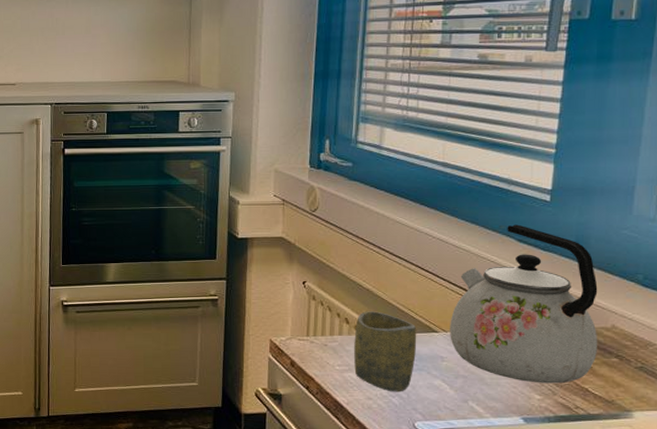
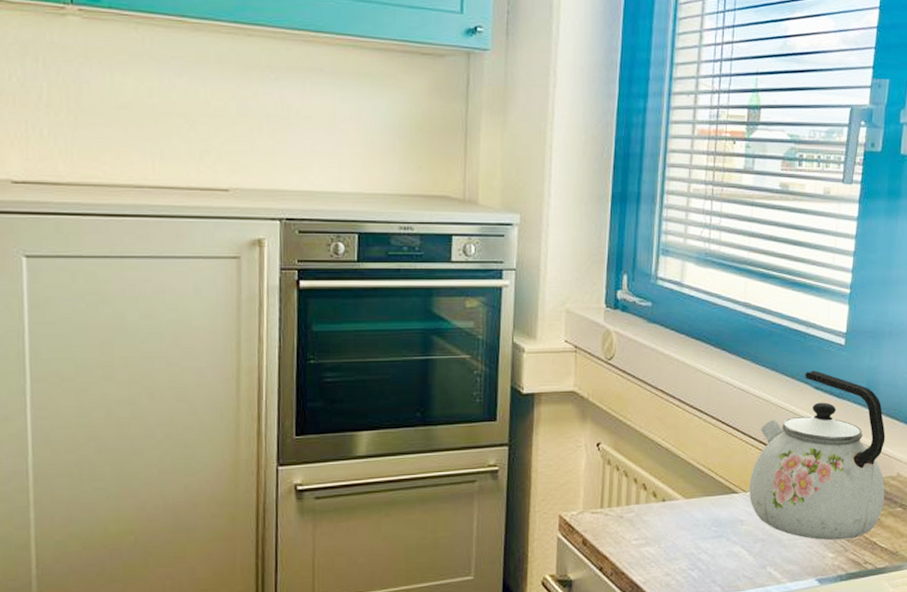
cup: present [354,311,417,392] -> none [652,473,717,565]

